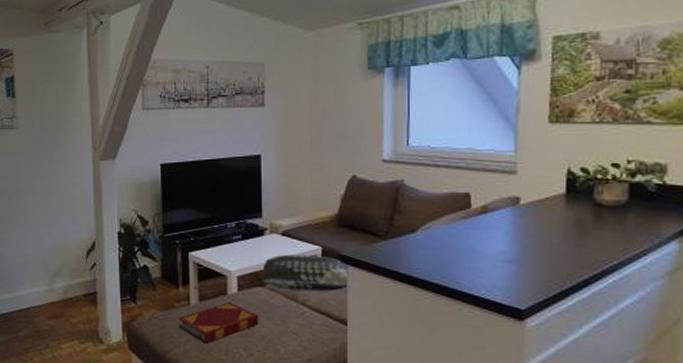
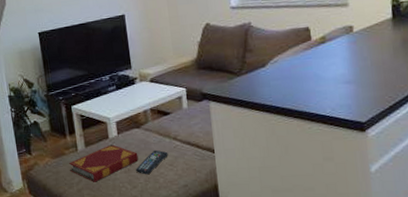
remote control: none [253,314,294,342] -> present [135,150,168,175]
cushion: present [261,254,350,291] -> none [136,95,214,128]

